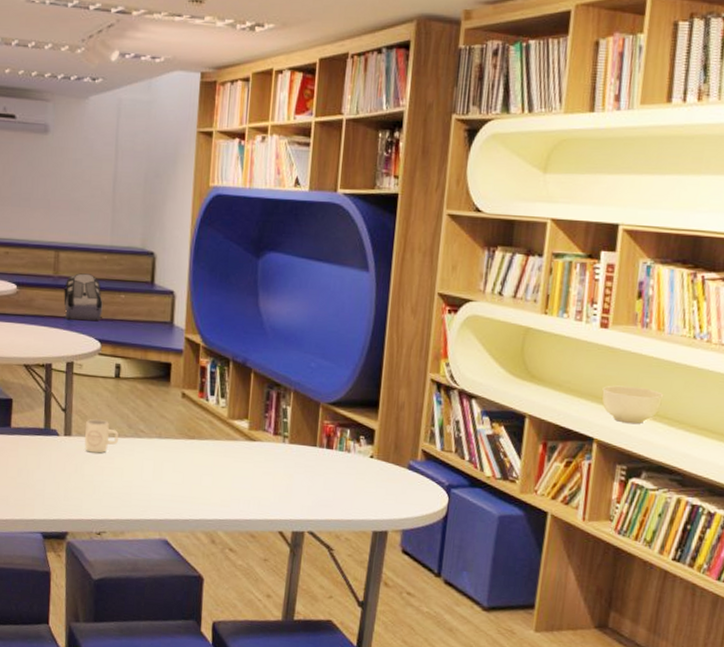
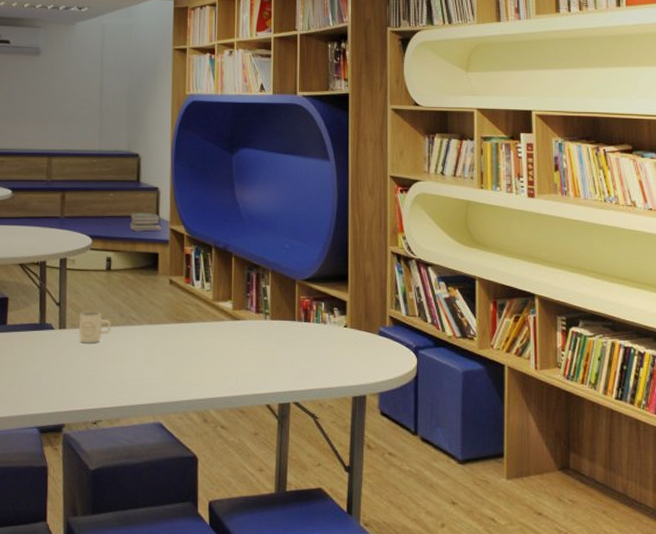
backpack: present [64,273,103,322] -> none [56,176,93,220]
books: none [141,317,176,339] -> present [129,213,162,232]
bowl: present [602,385,664,424] -> none [537,246,588,279]

